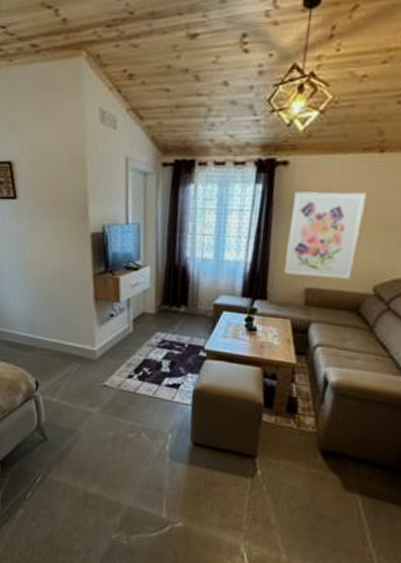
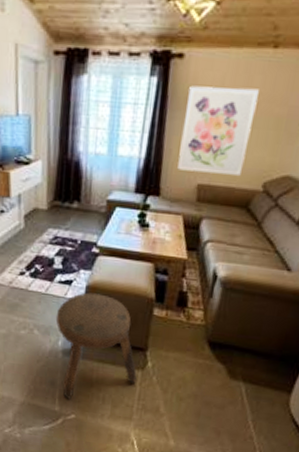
stool: none [163,396,247,506] -> present [55,292,138,399]

